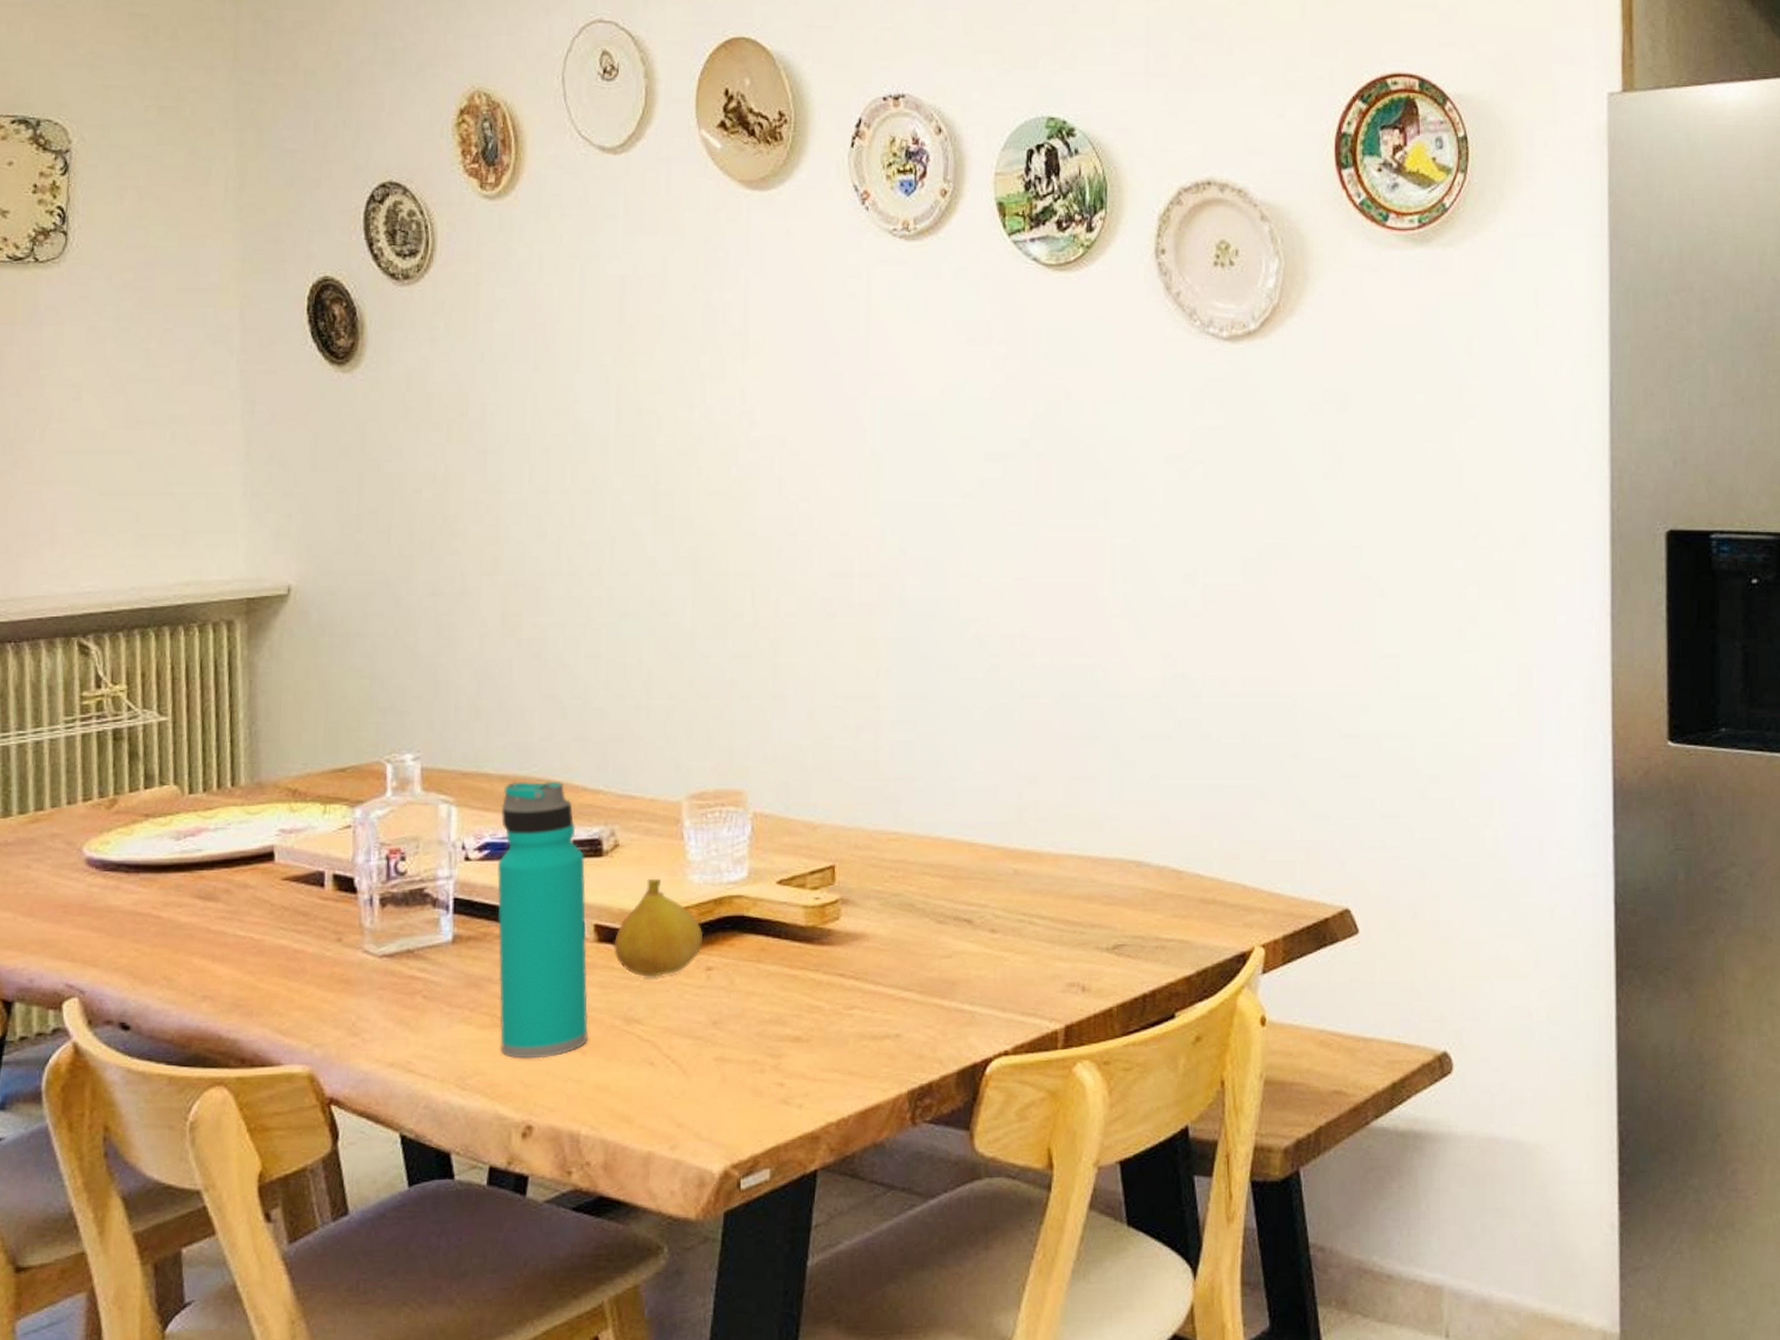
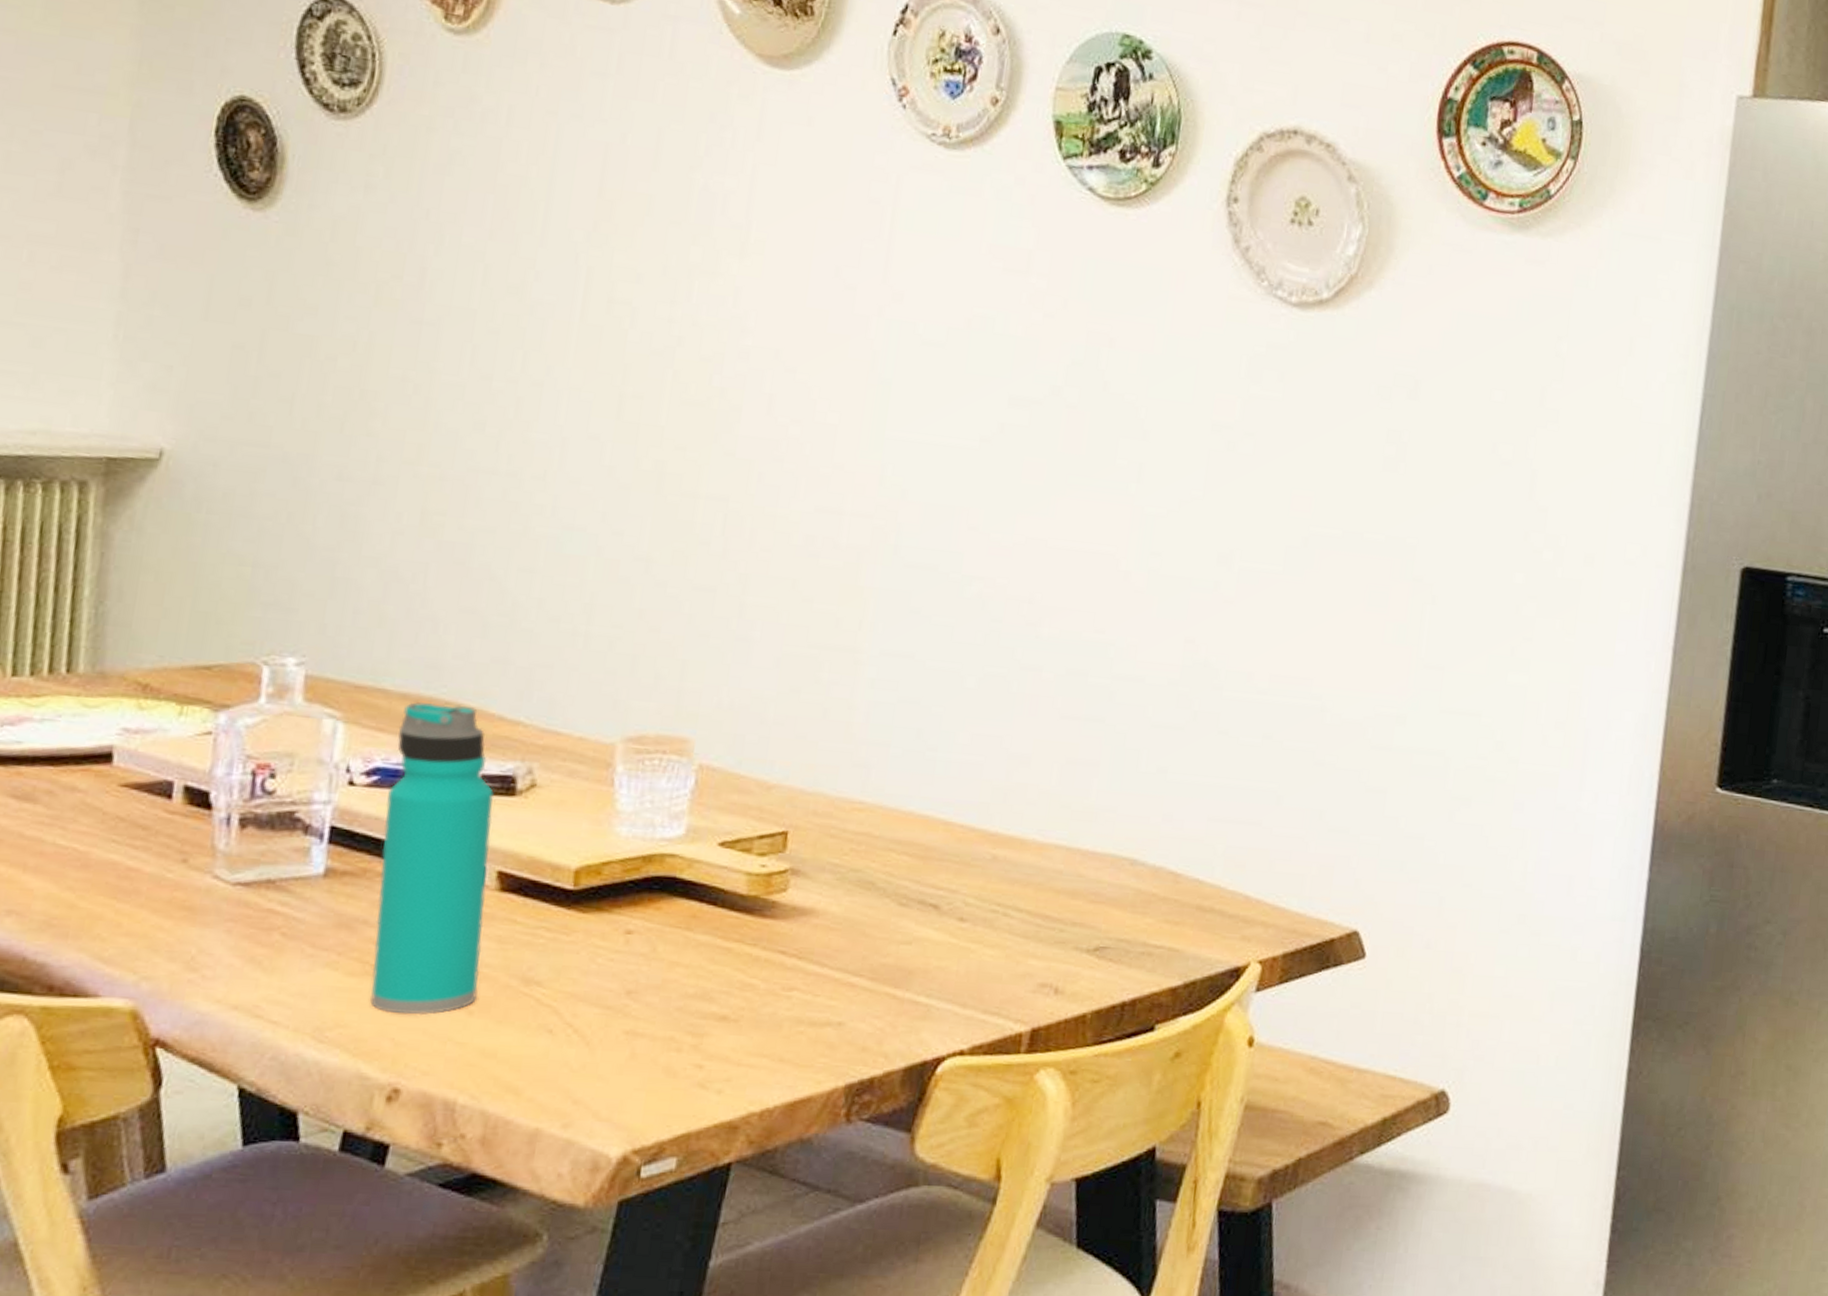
fruit: present [613,878,703,977] -> none [517,825,625,936]

